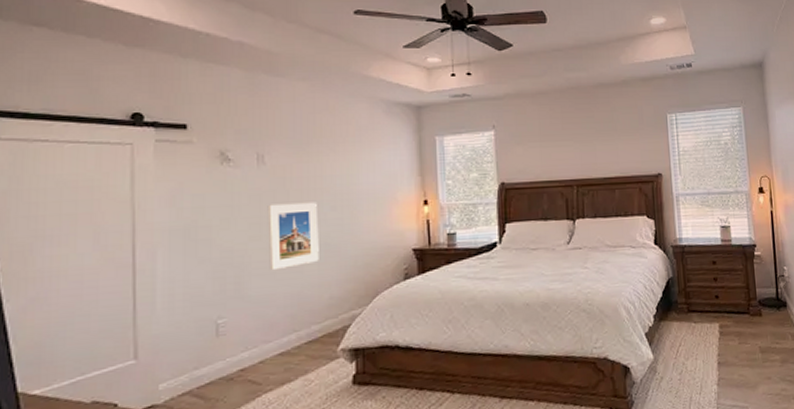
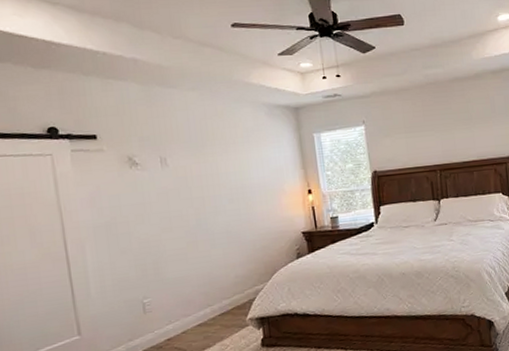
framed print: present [267,202,319,271] -> none [174,196,223,257]

